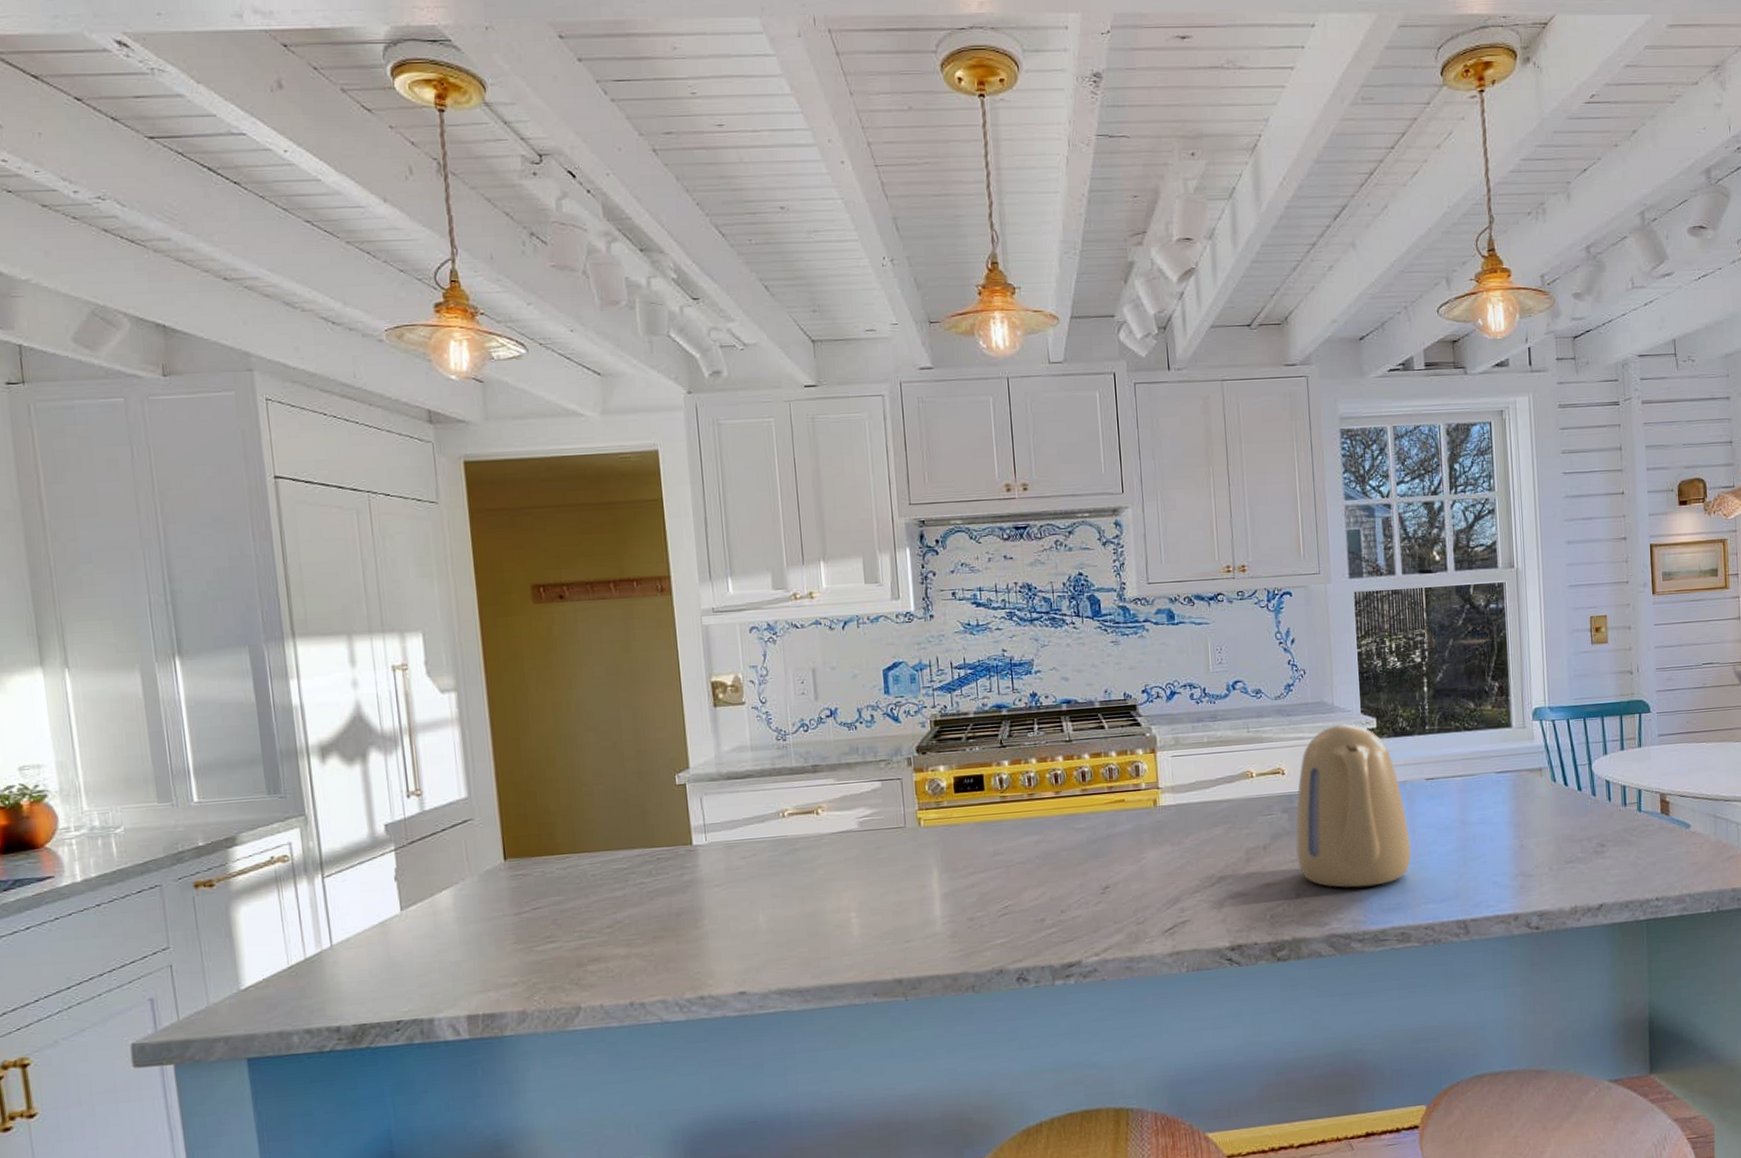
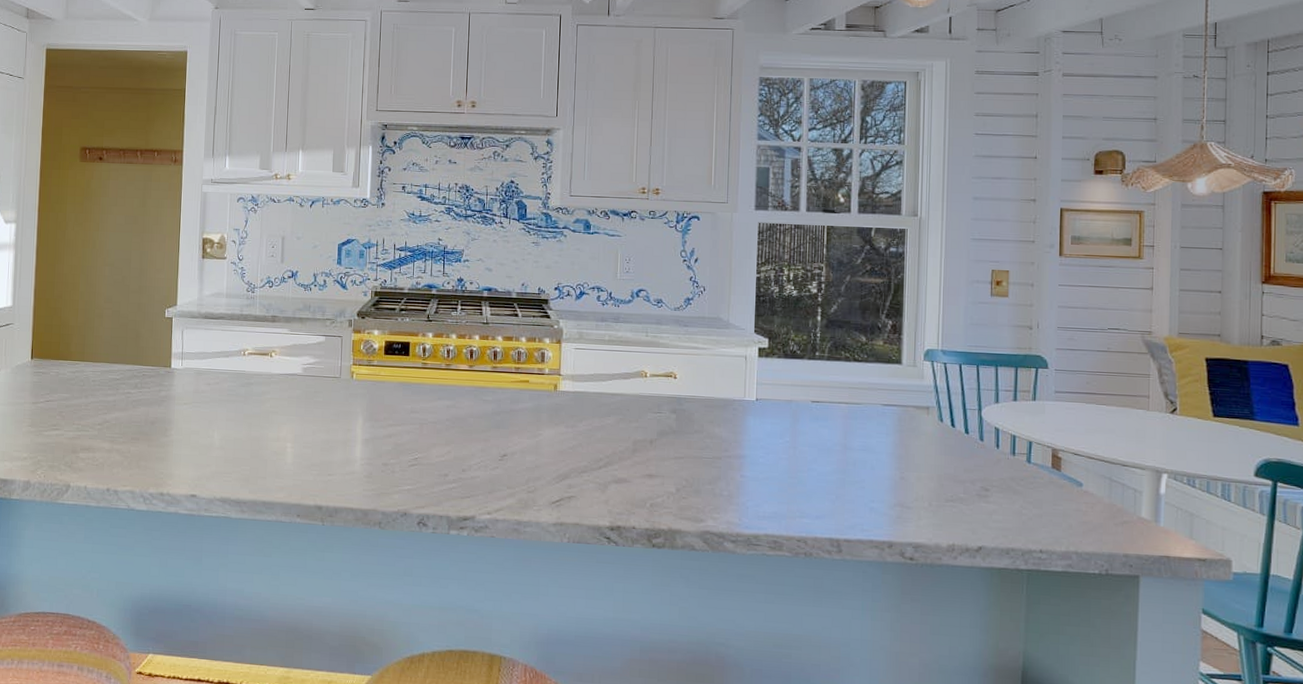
kettle: present [1296,723,1411,888] -> none [680,340,791,493]

